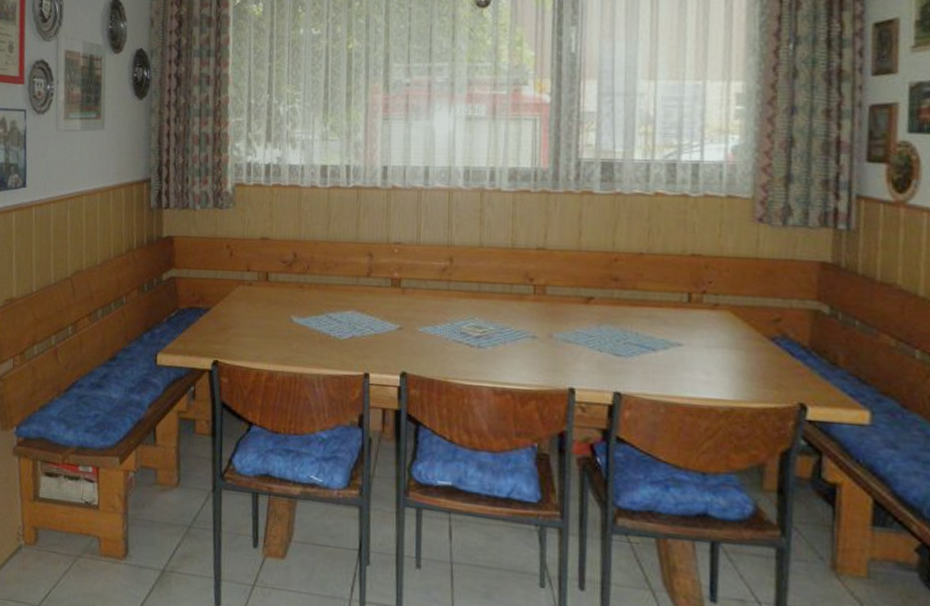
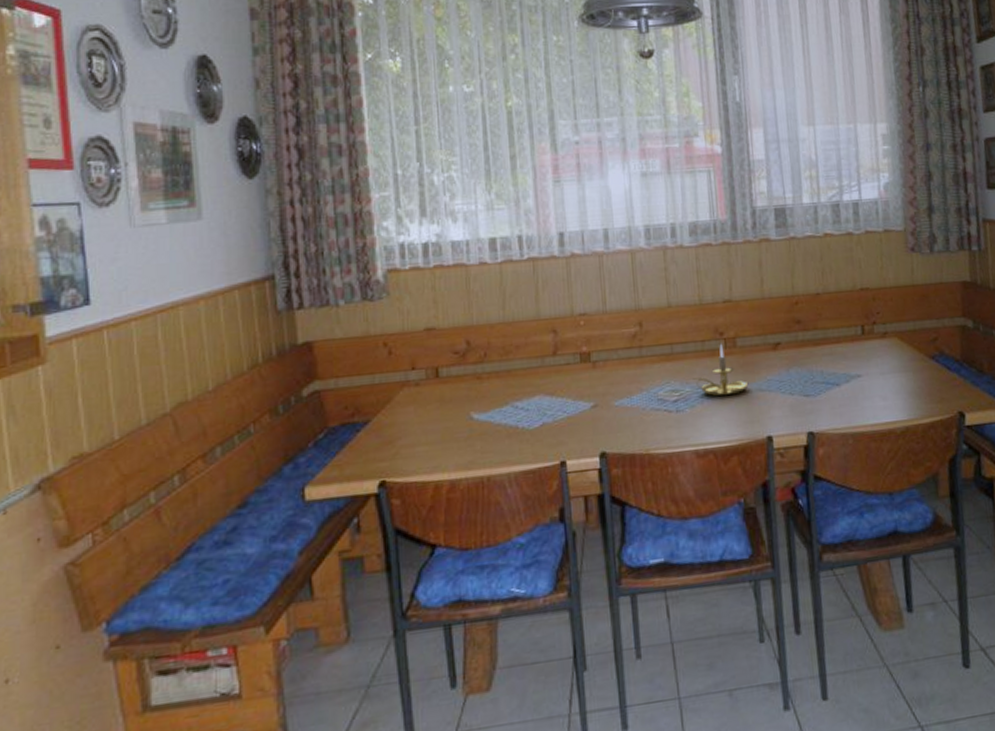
candle holder: none [497,290,555,341] -> present [693,344,749,397]

